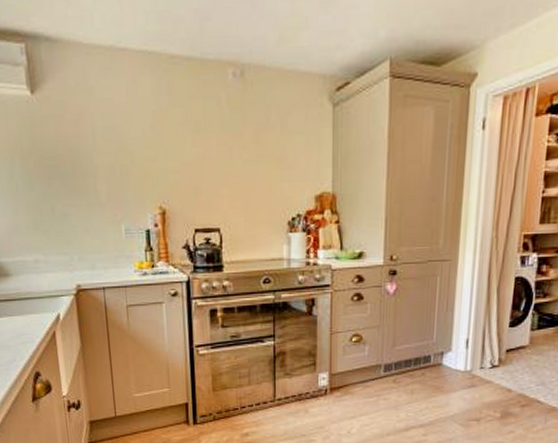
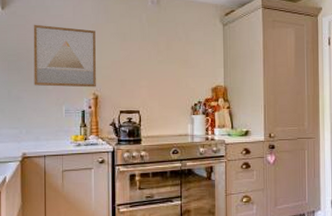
wall art: none [74,113,163,199] -> present [33,24,96,88]

